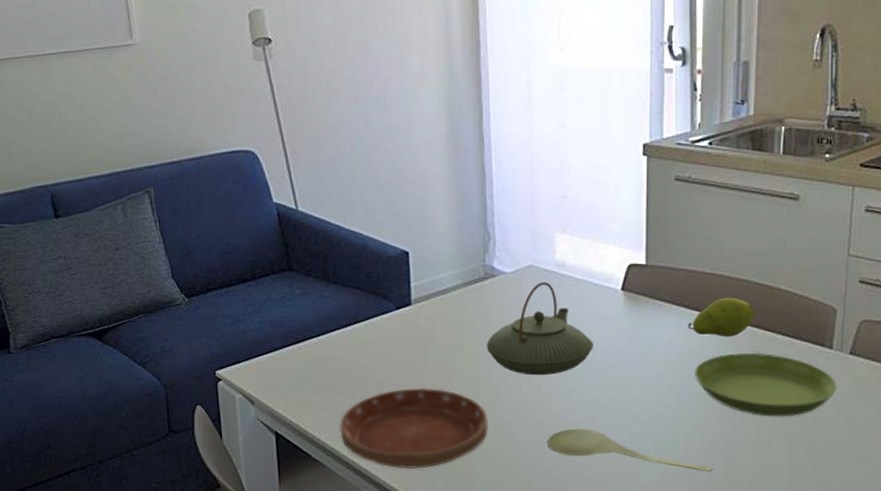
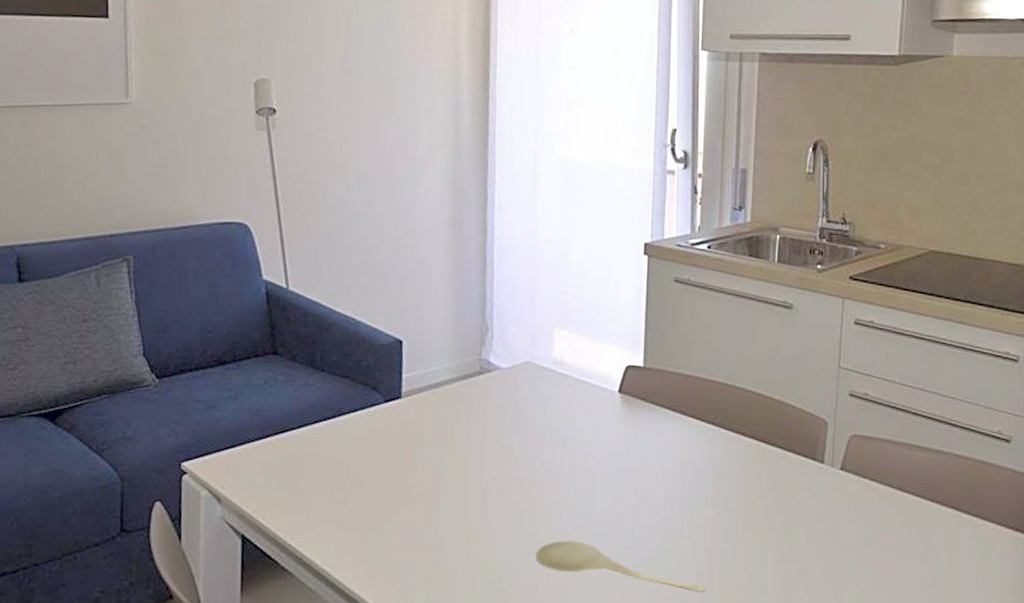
saucer: present [340,387,489,470] -> none [314,489,476,583]
teapot: present [486,282,593,376] -> none [477,380,588,481]
fruit: present [688,297,755,337] -> none [683,404,749,447]
saucer: present [695,352,837,417] -> none [689,464,828,534]

